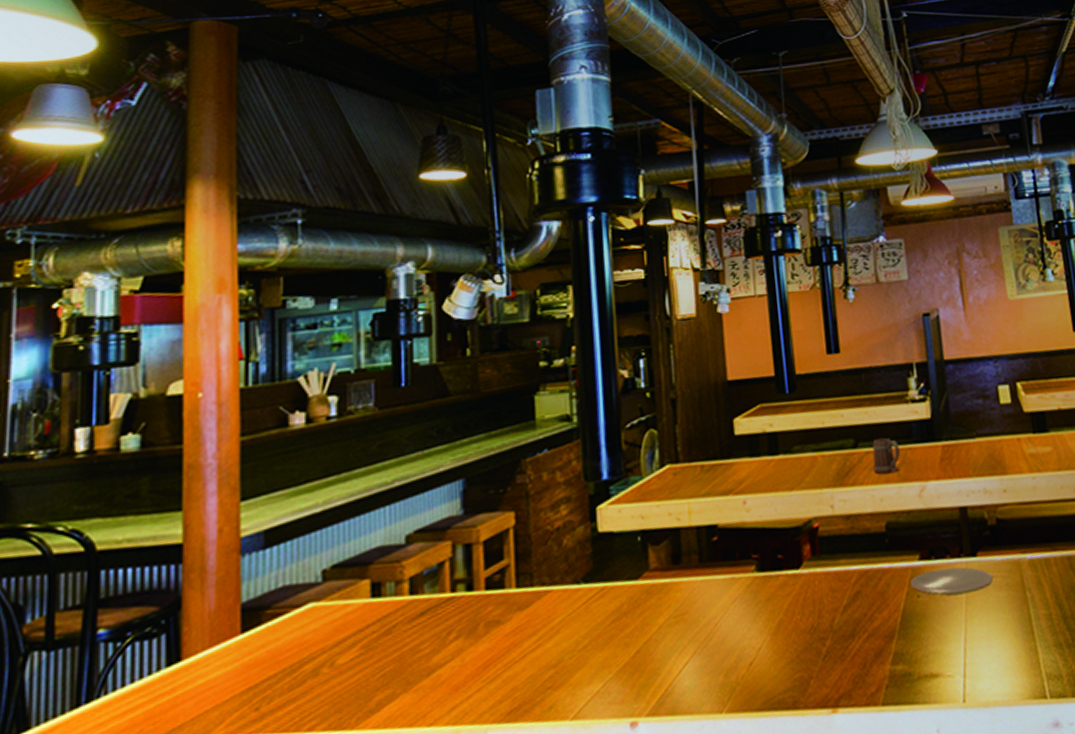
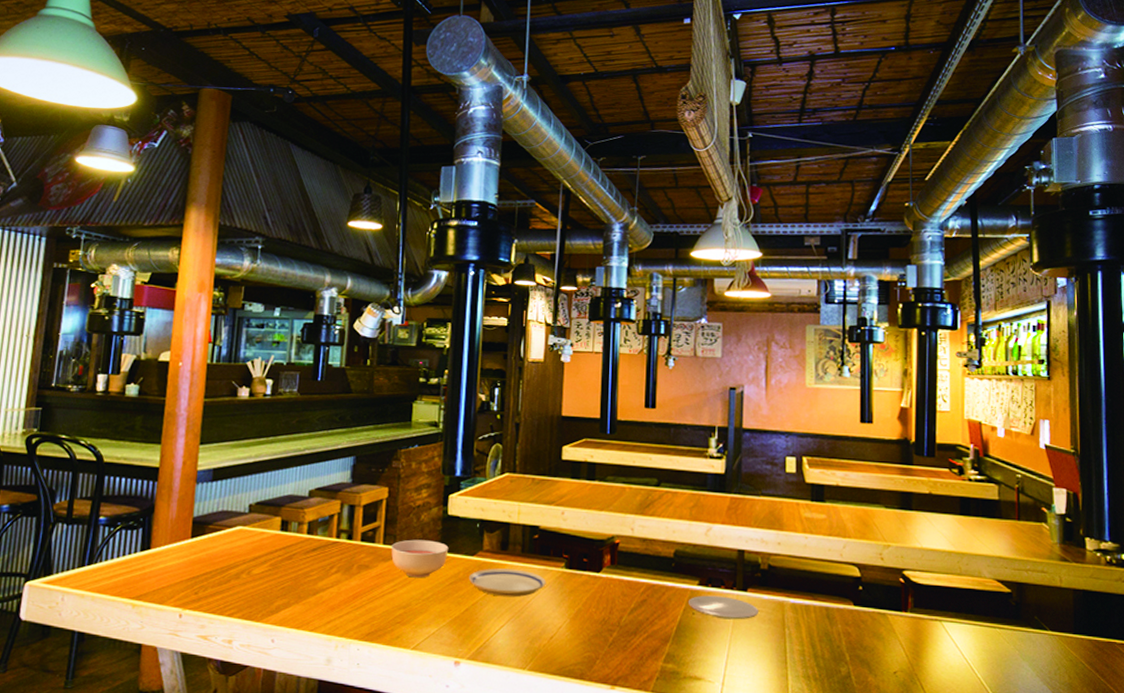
bowl: none [527,569,605,625] -> present [391,539,449,578]
plate: none [635,584,735,626] -> present [468,568,546,598]
beer mug: present [872,438,900,475] -> none [670,483,694,512]

